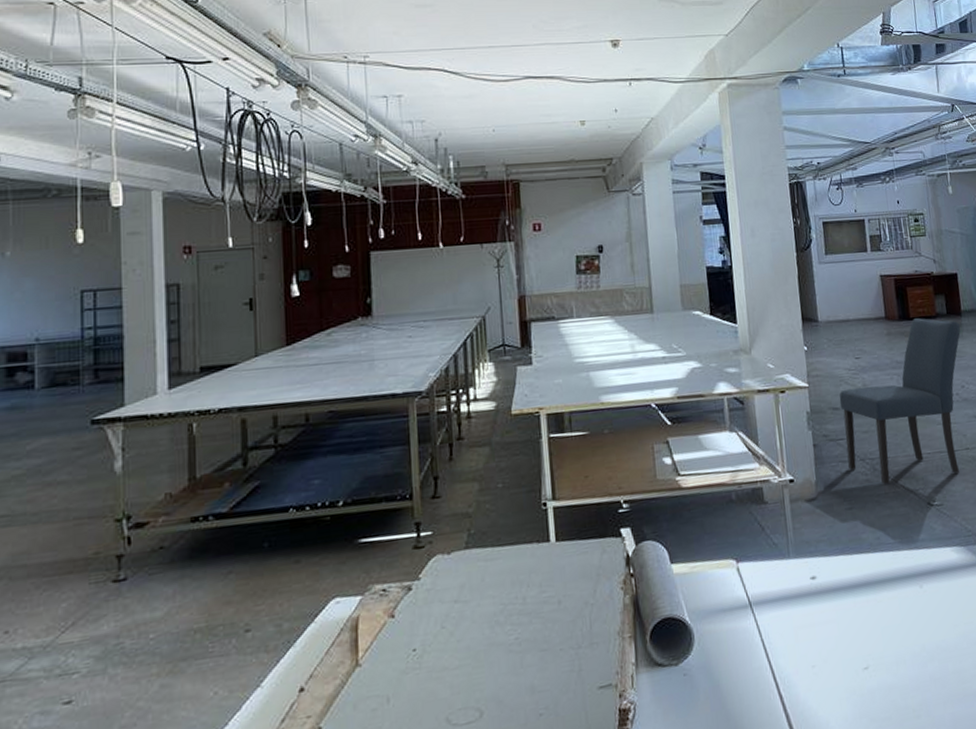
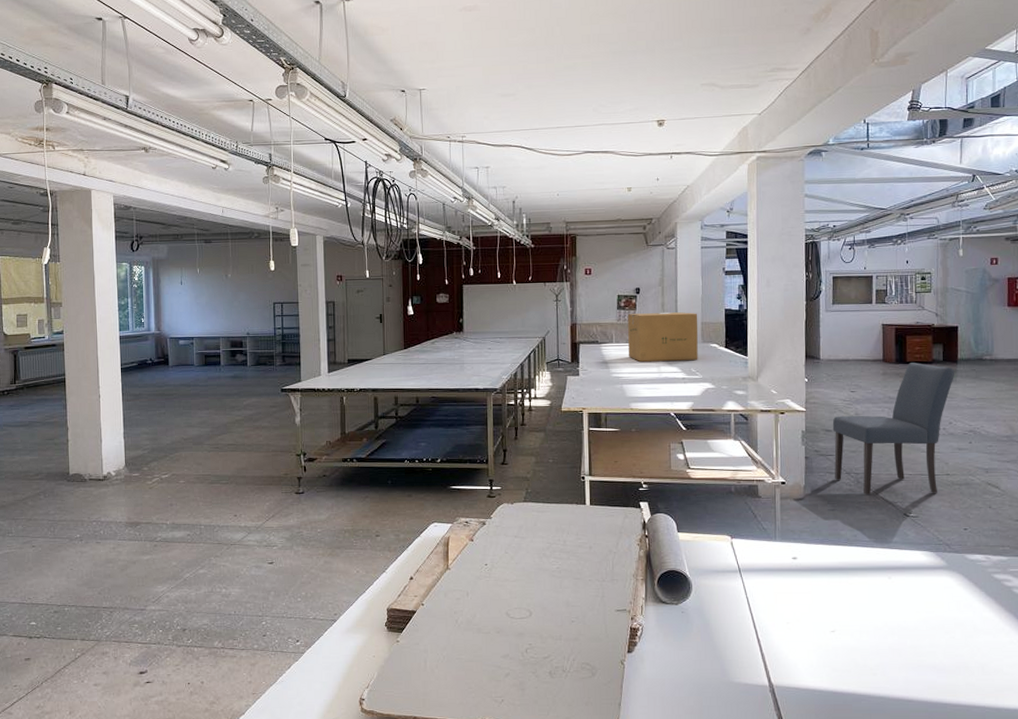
box: none [590,272,680,341] -> present [628,312,698,363]

